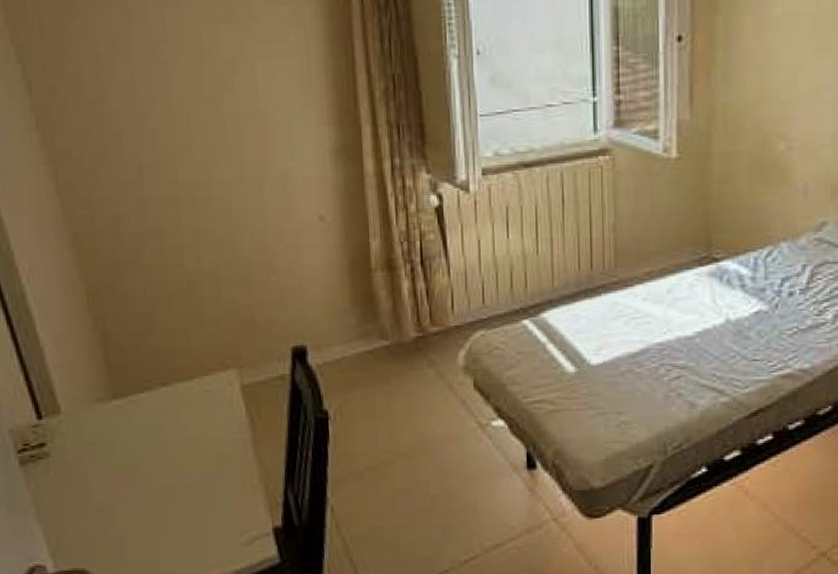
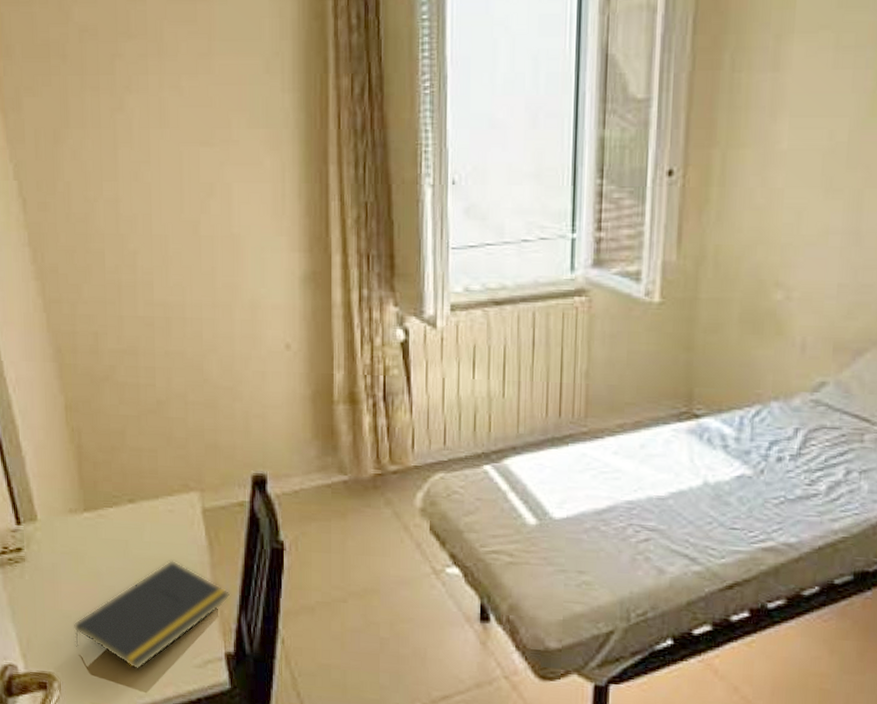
notepad: none [106,439,275,556] -> present [73,559,230,670]

